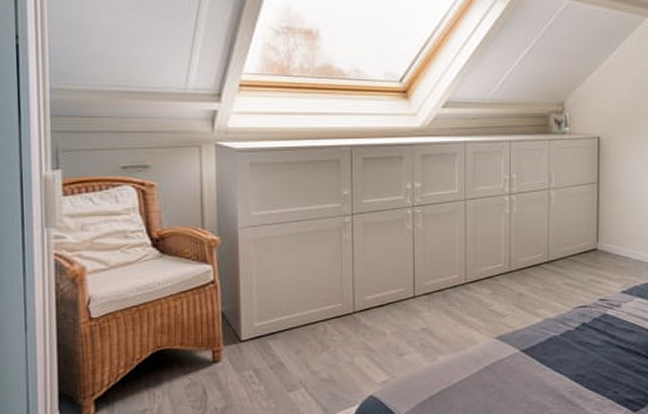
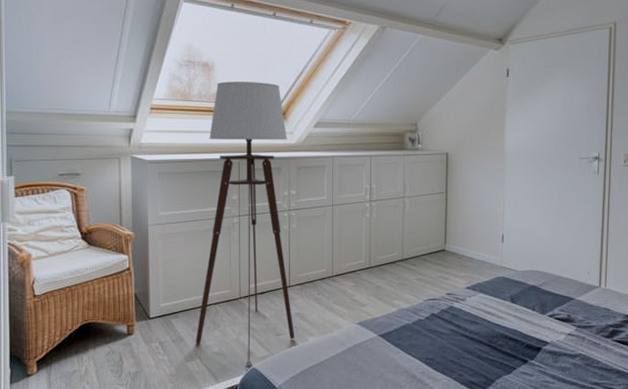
floor lamp: none [299,53,422,398] -> present [195,81,295,370]

